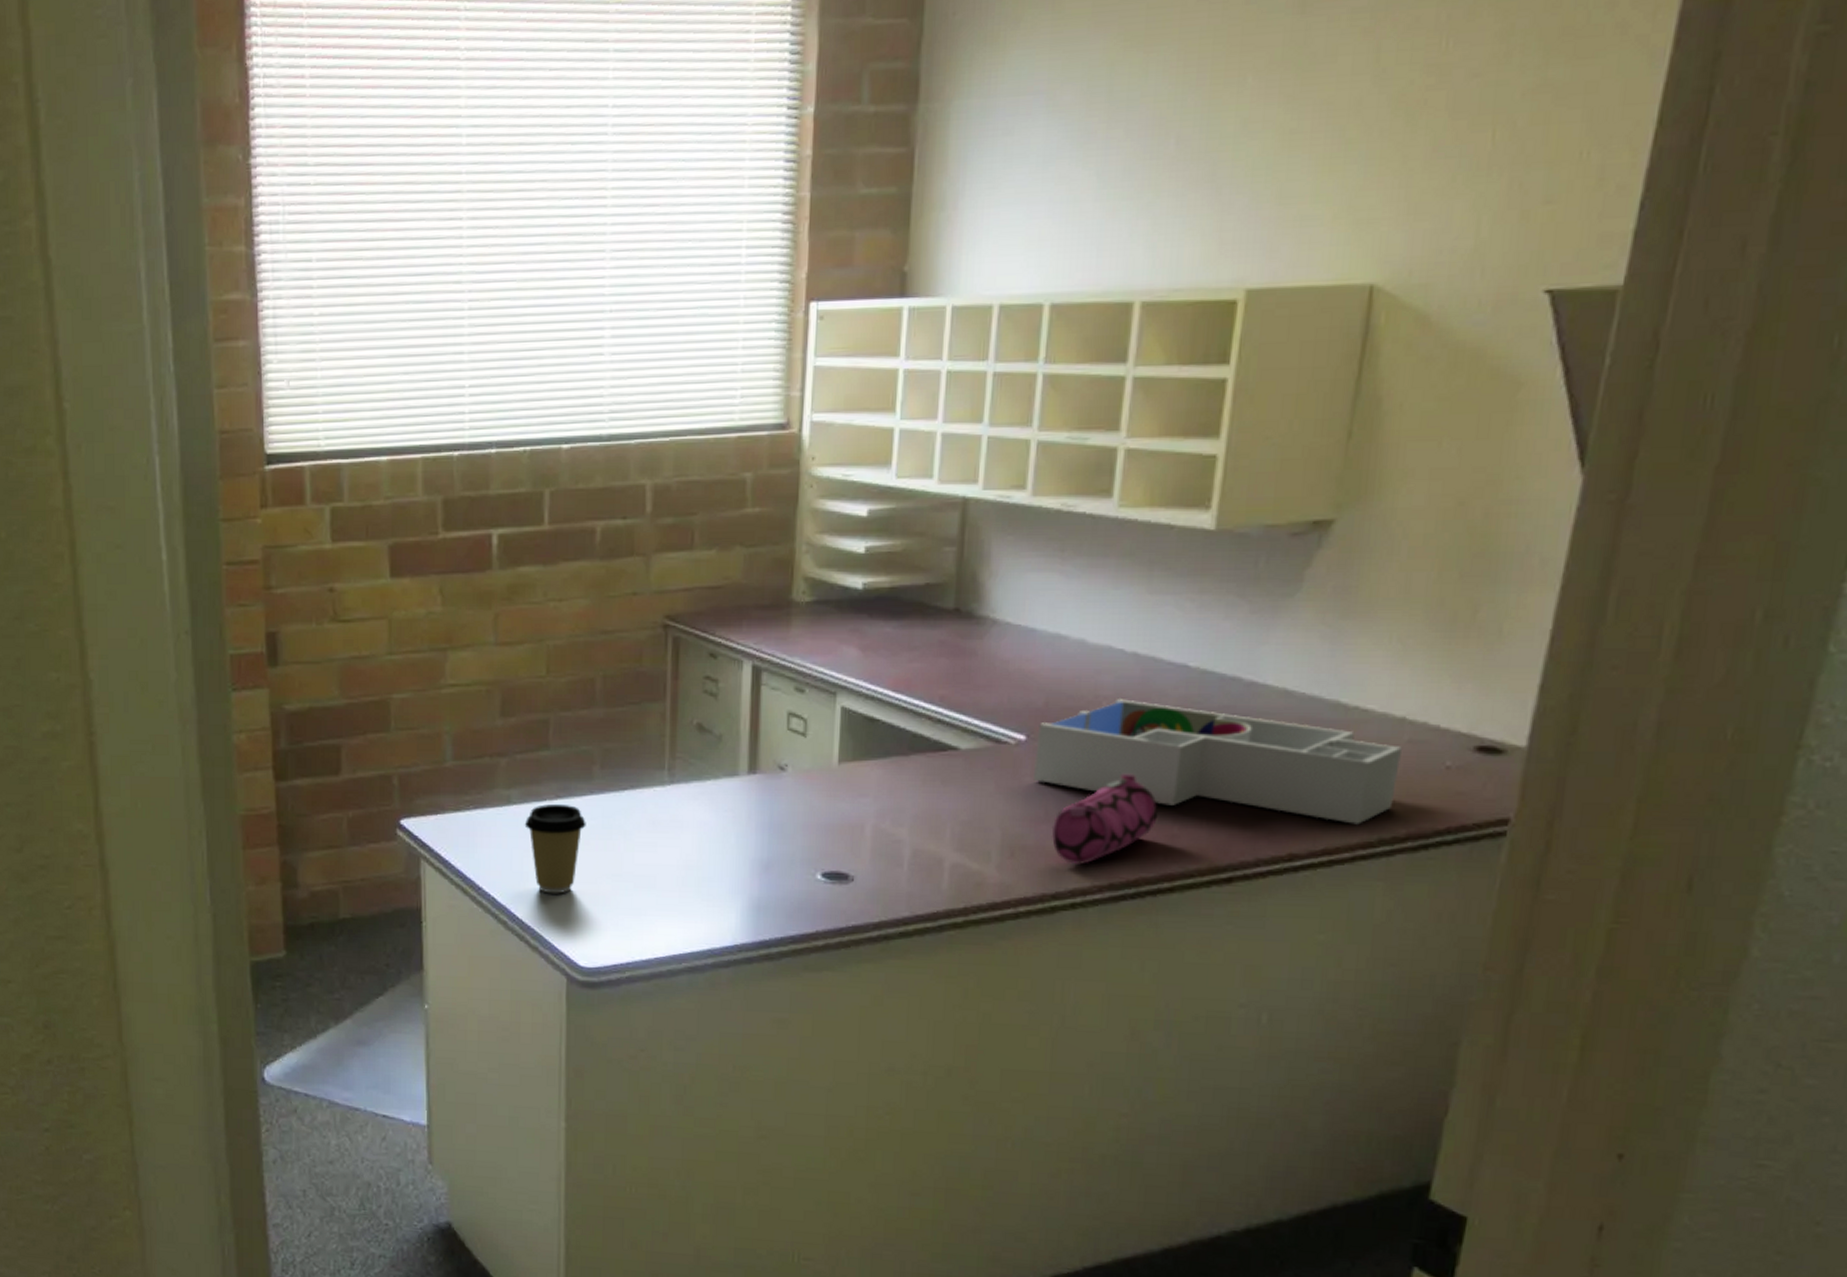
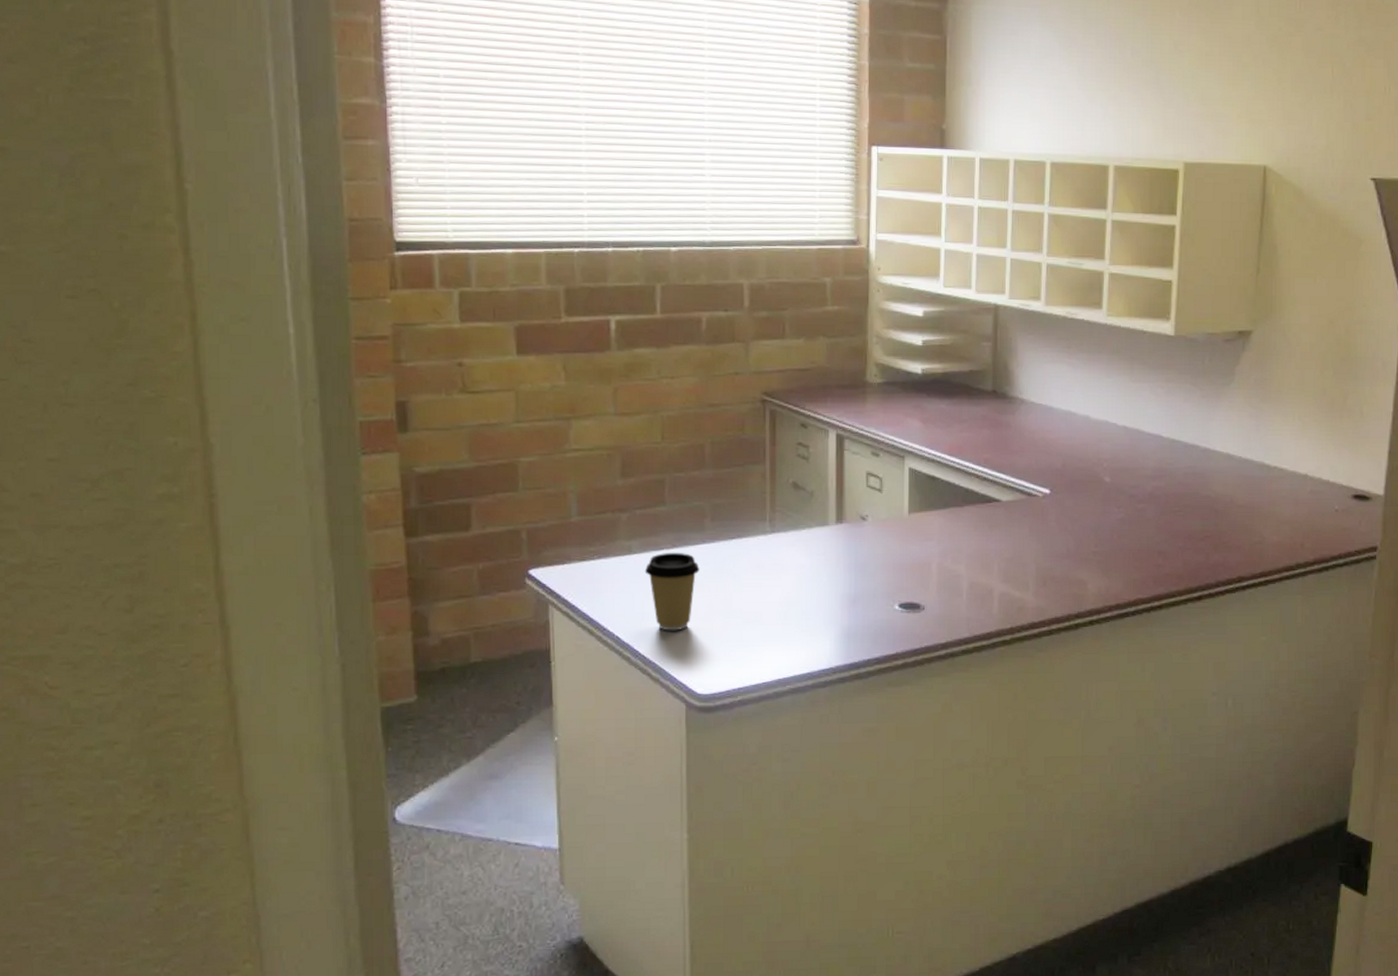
desk organizer: present [1034,699,1403,825] -> none [1058,461,1307,553]
pencil case: present [1051,773,1159,865] -> none [1072,518,1147,590]

